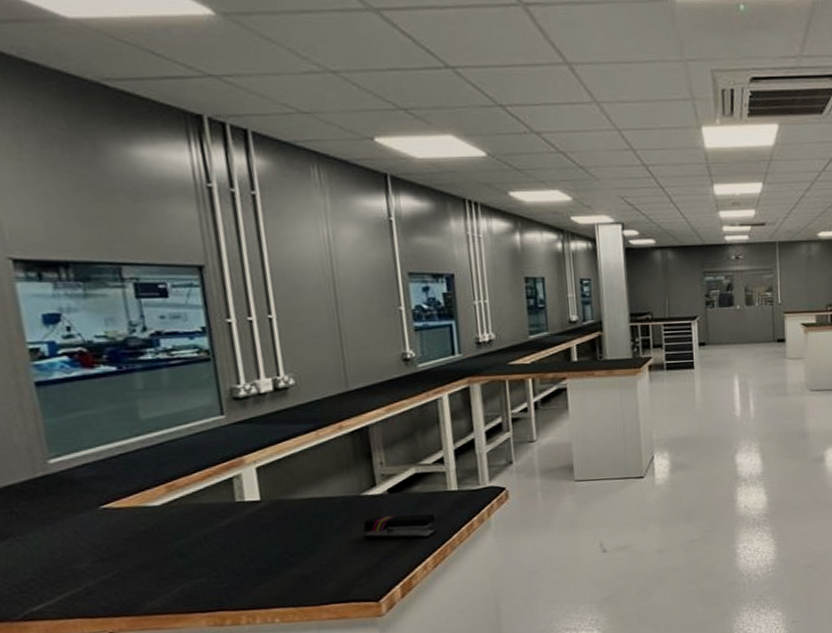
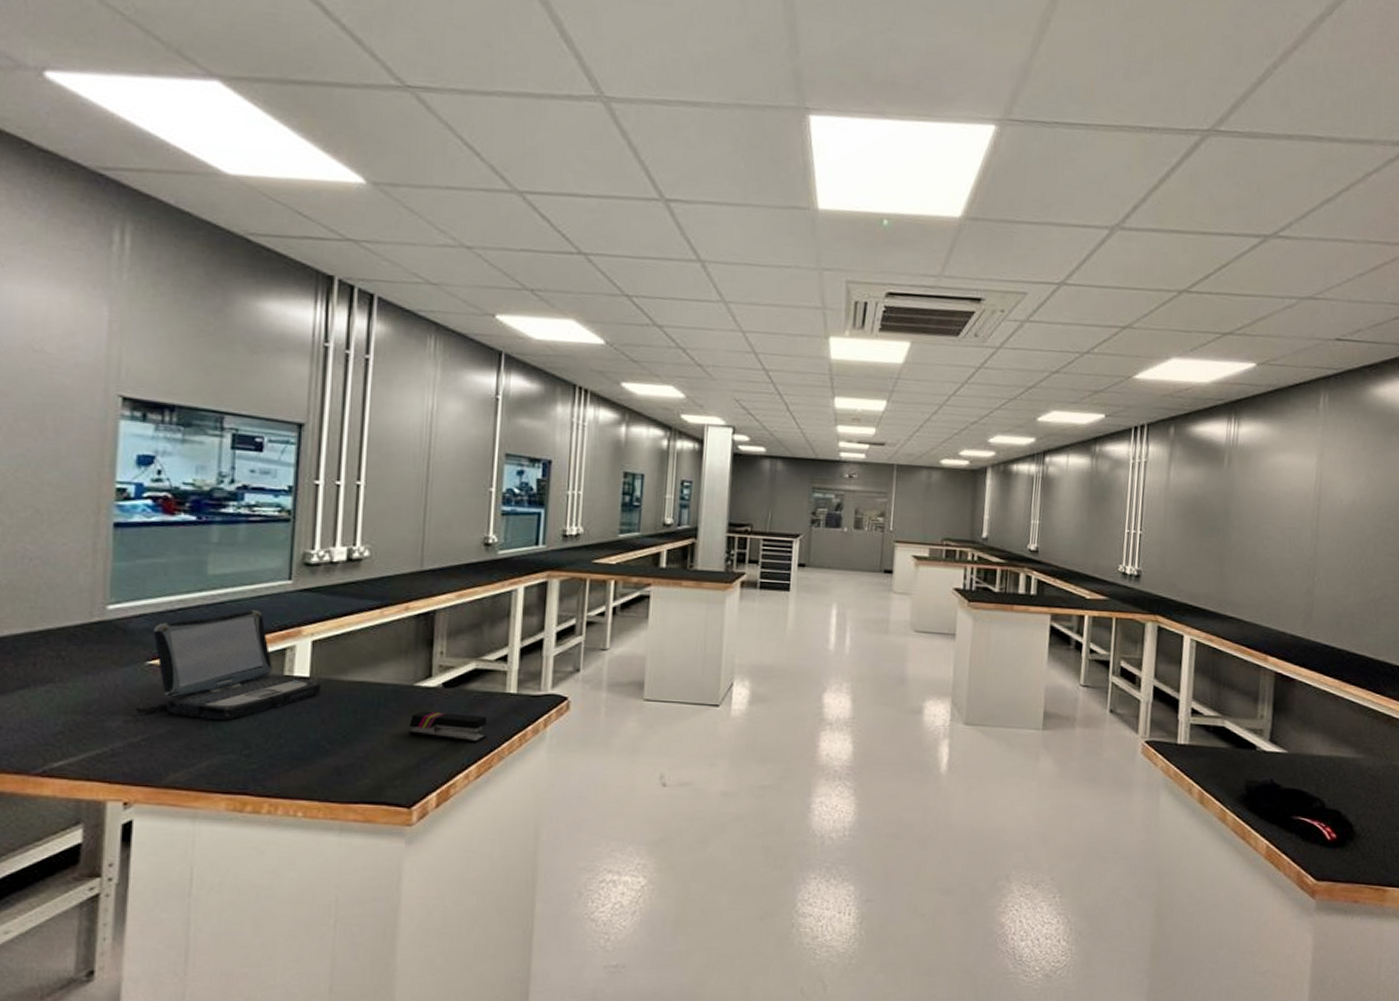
laptop: none [99,446,274,554] -> present [135,610,322,721]

